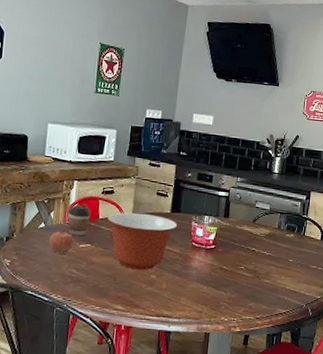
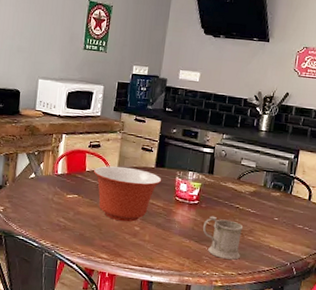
apple: present [49,230,75,254] -> none [39,181,63,203]
coffee cup: present [67,204,91,236] -> none [56,157,78,187]
mug: none [220,260,260,304] -> present [203,215,244,260]

